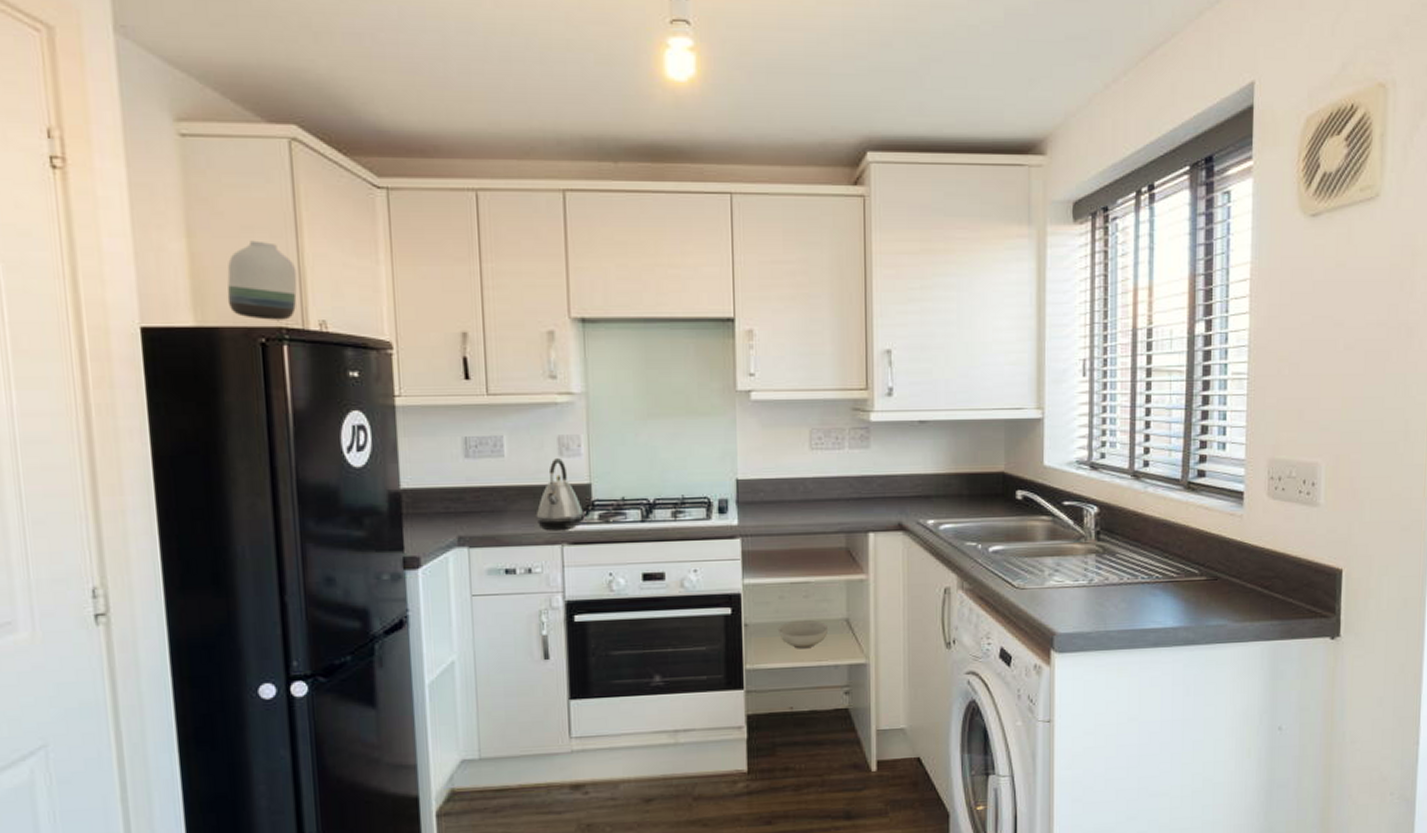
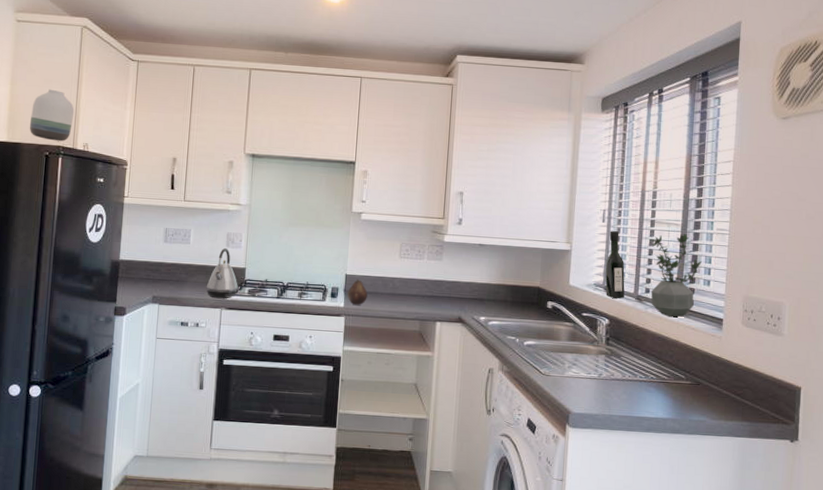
fruit: none [742,485,770,522] -> present [347,279,368,306]
bowl: present [777,620,829,649] -> none [364,381,402,403]
bottle: none [1090,386,1118,478] -> present [605,230,625,299]
potted plant: none [1147,383,1214,496] -> present [650,234,702,318]

